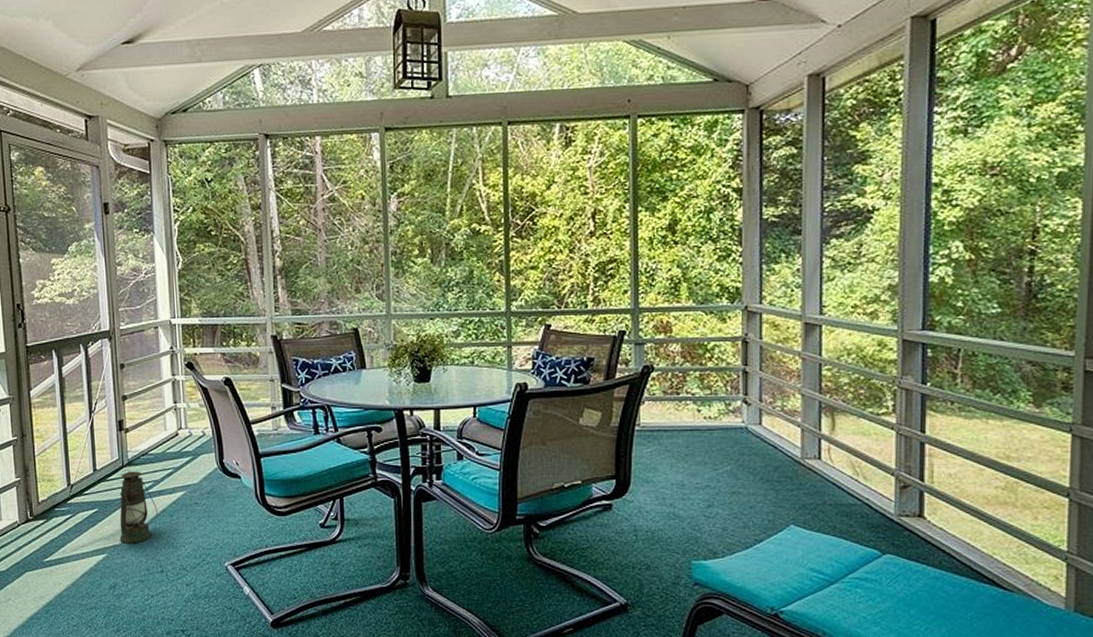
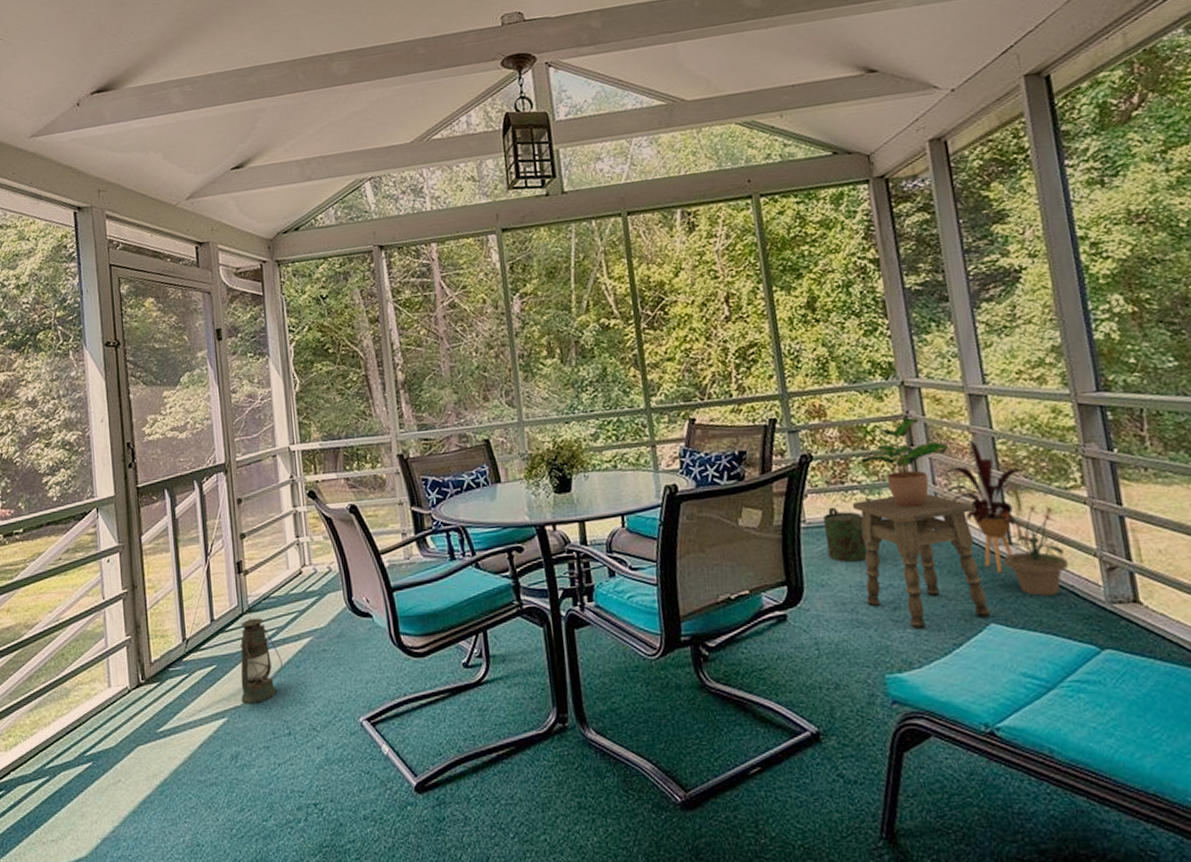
watering can: none [657,414,692,463] -> present [823,507,867,562]
side table: none [683,409,793,525] -> present [852,493,991,630]
potted plant: none [695,341,780,421] -> present [859,418,949,508]
house plant: none [762,364,845,484] -> present [937,439,1026,574]
potted plant: none [809,426,872,505] -> present [998,504,1069,596]

